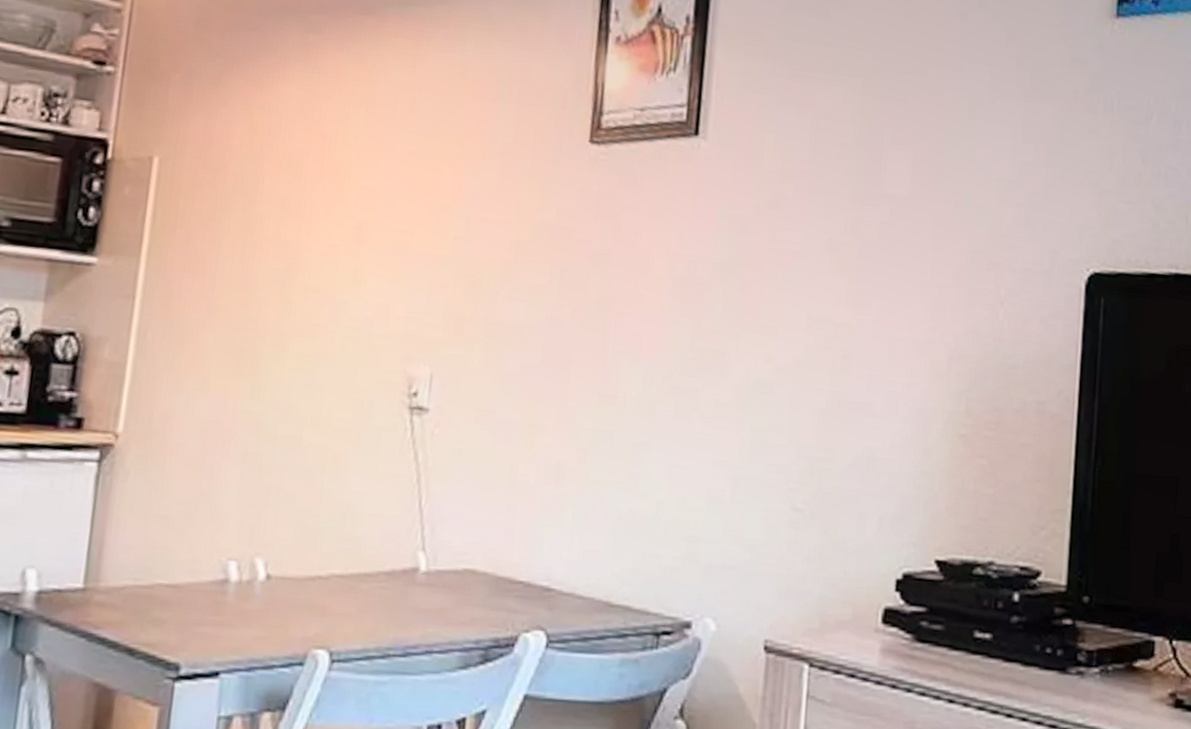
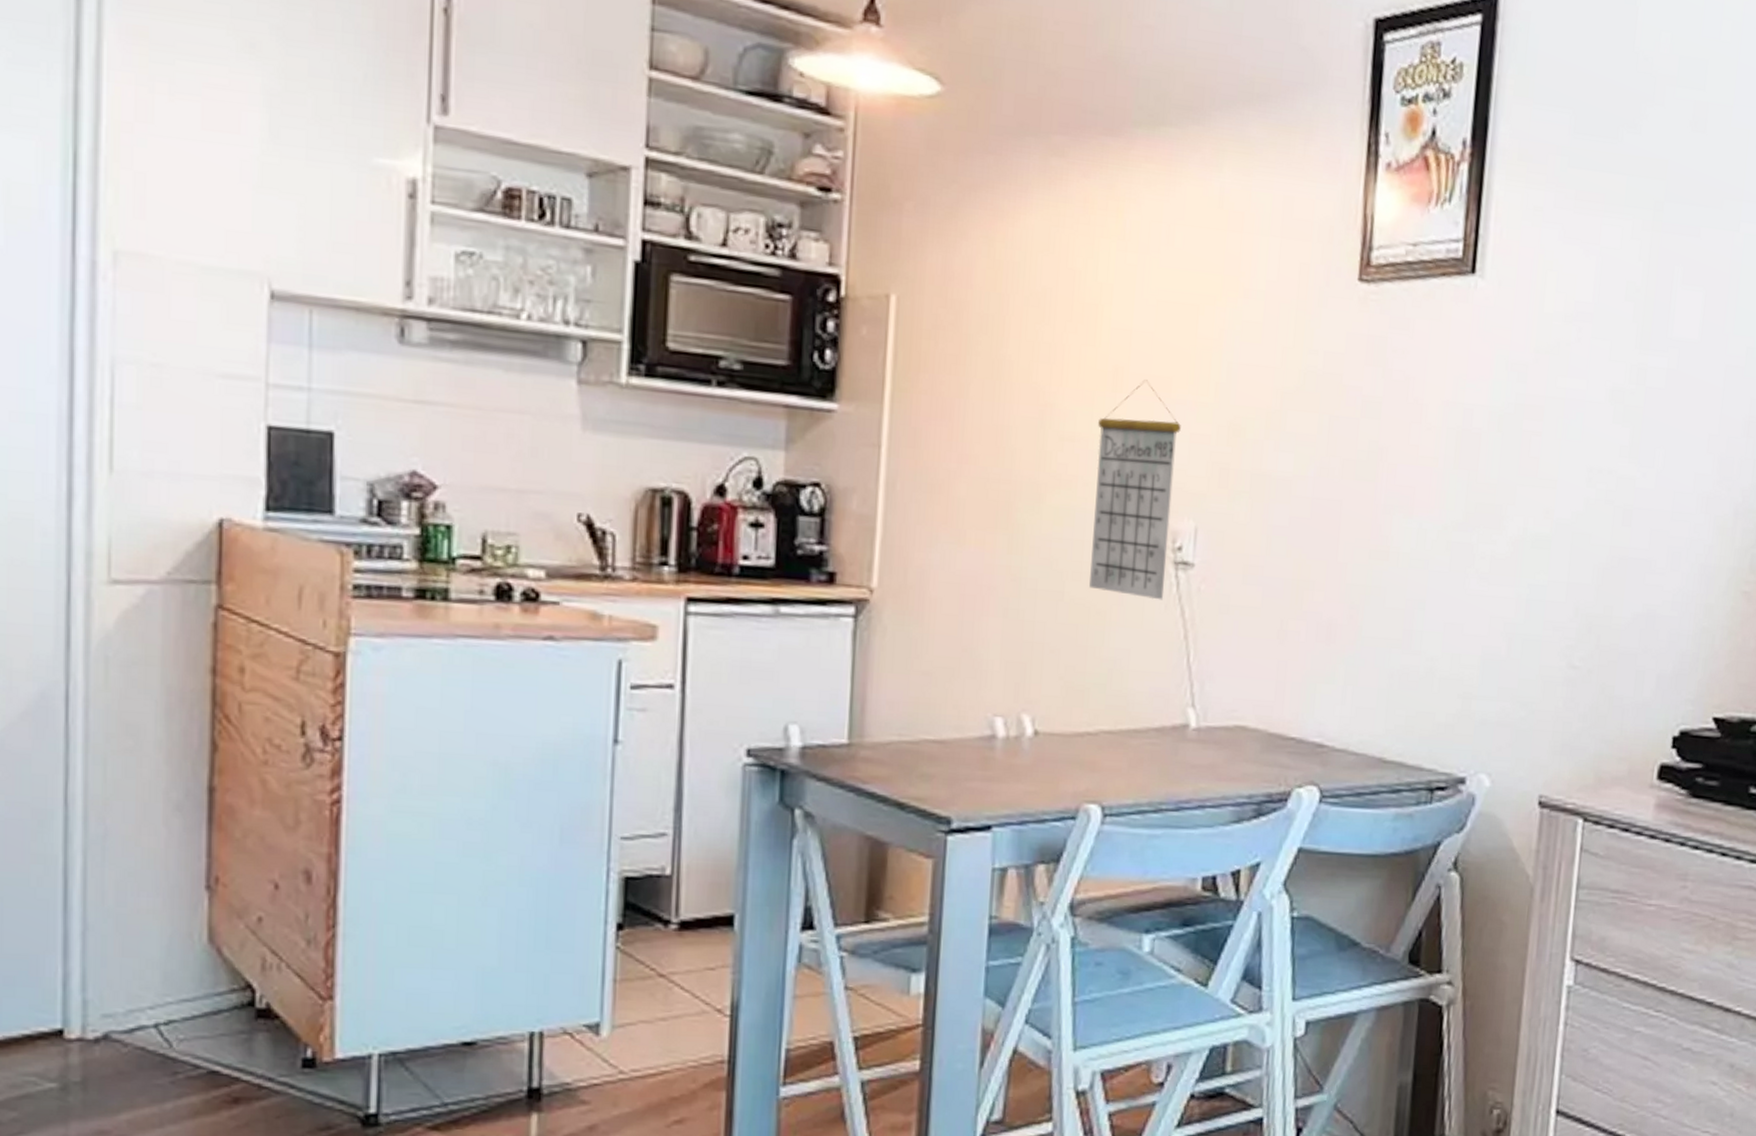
calendar: none [327,234,420,445] -> present [1089,379,1181,600]

